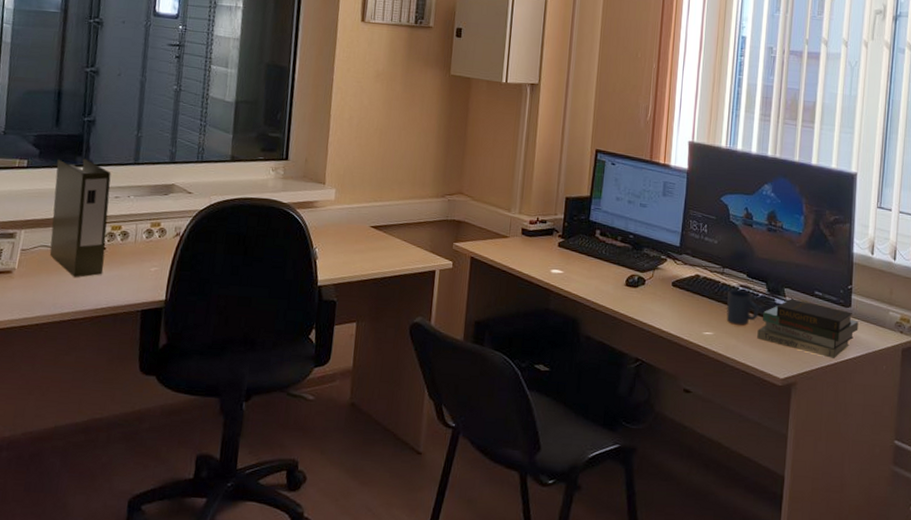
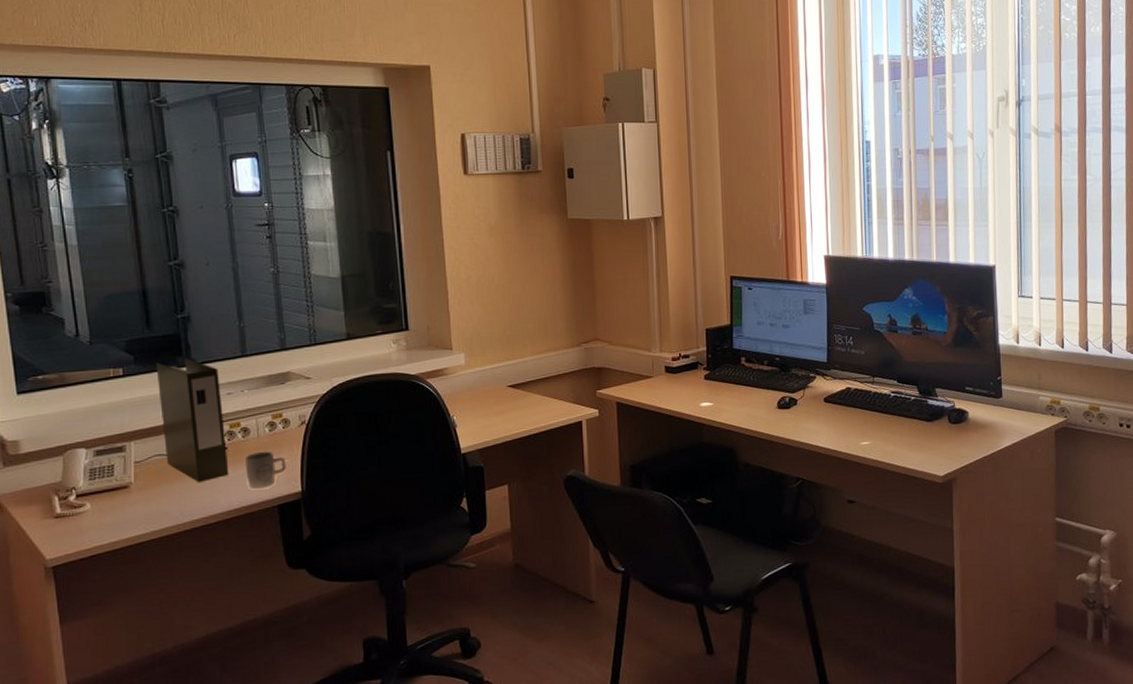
mug: none [118,256,156,293] -> present [246,451,287,490]
mug: present [726,289,759,327] -> none [879,396,913,432]
books: present [757,298,859,359] -> none [913,397,1011,450]

